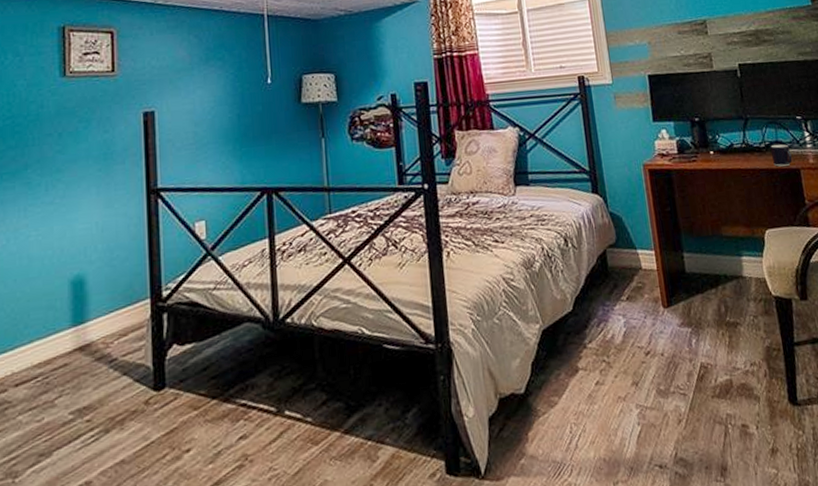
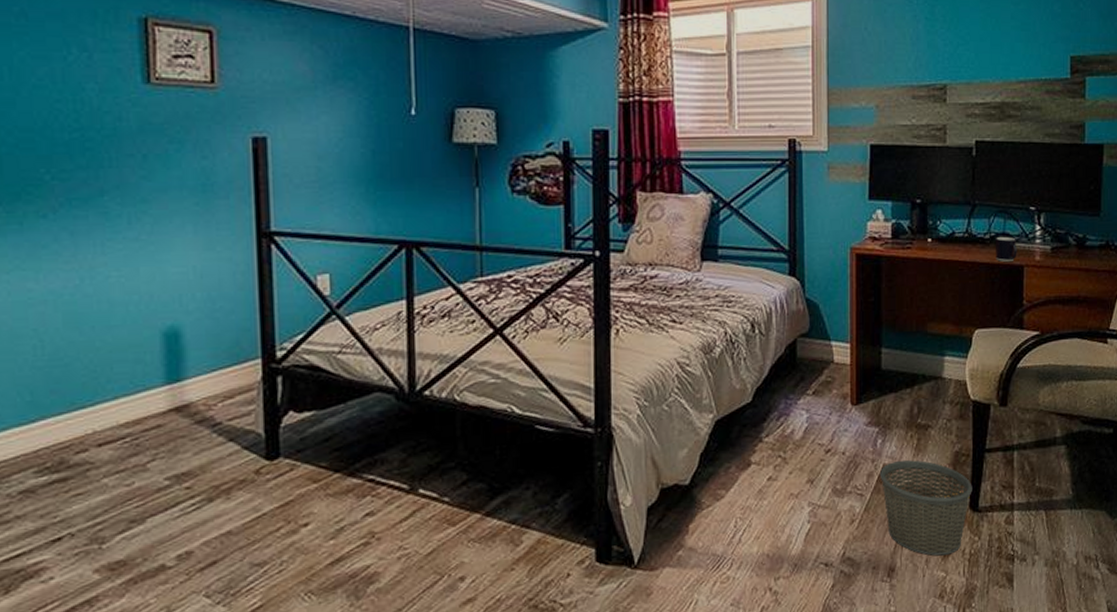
basket: none [698,357,789,453] -> present [879,460,972,556]

